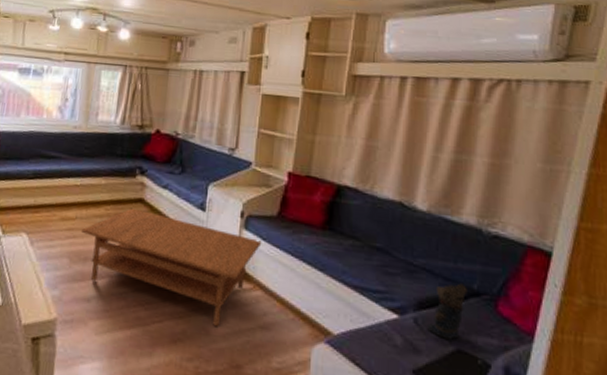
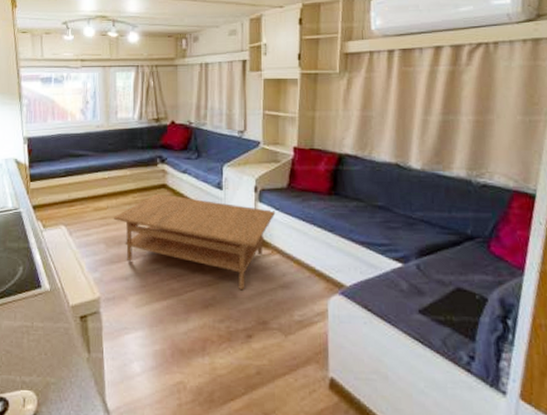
teddy bear: present [427,283,467,341] -> none [429,230,462,281]

